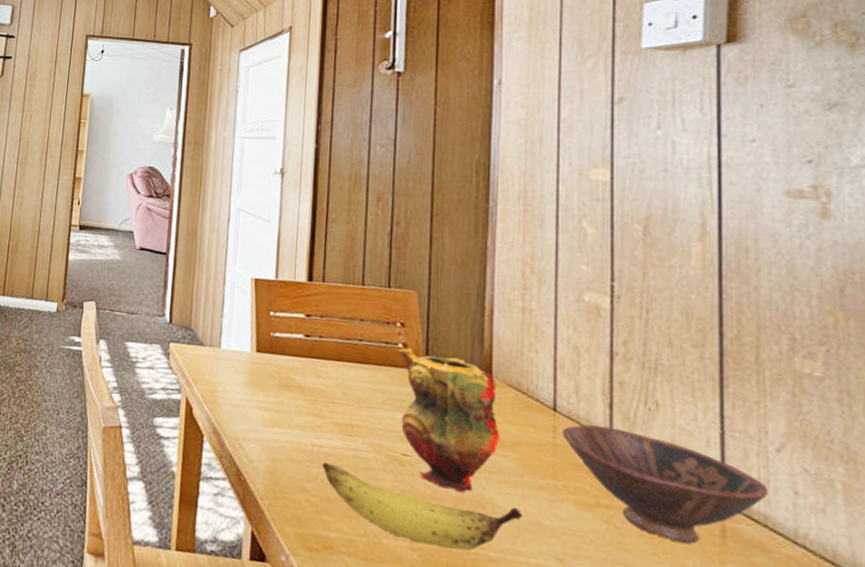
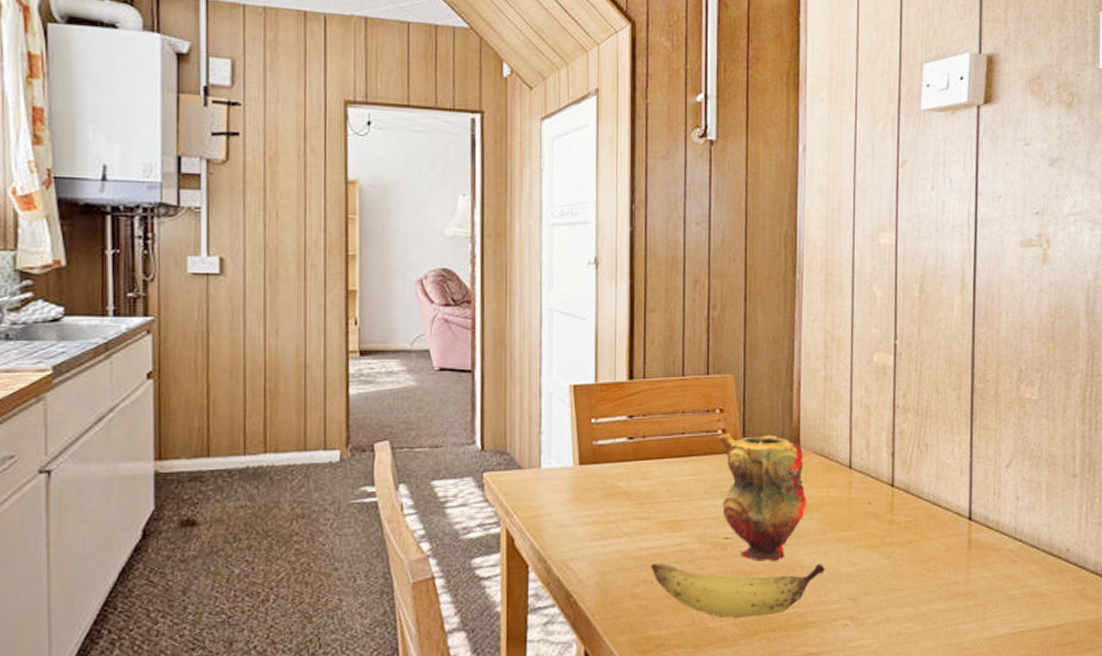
bowl: present [562,424,768,544] -> none [856,473,999,560]

